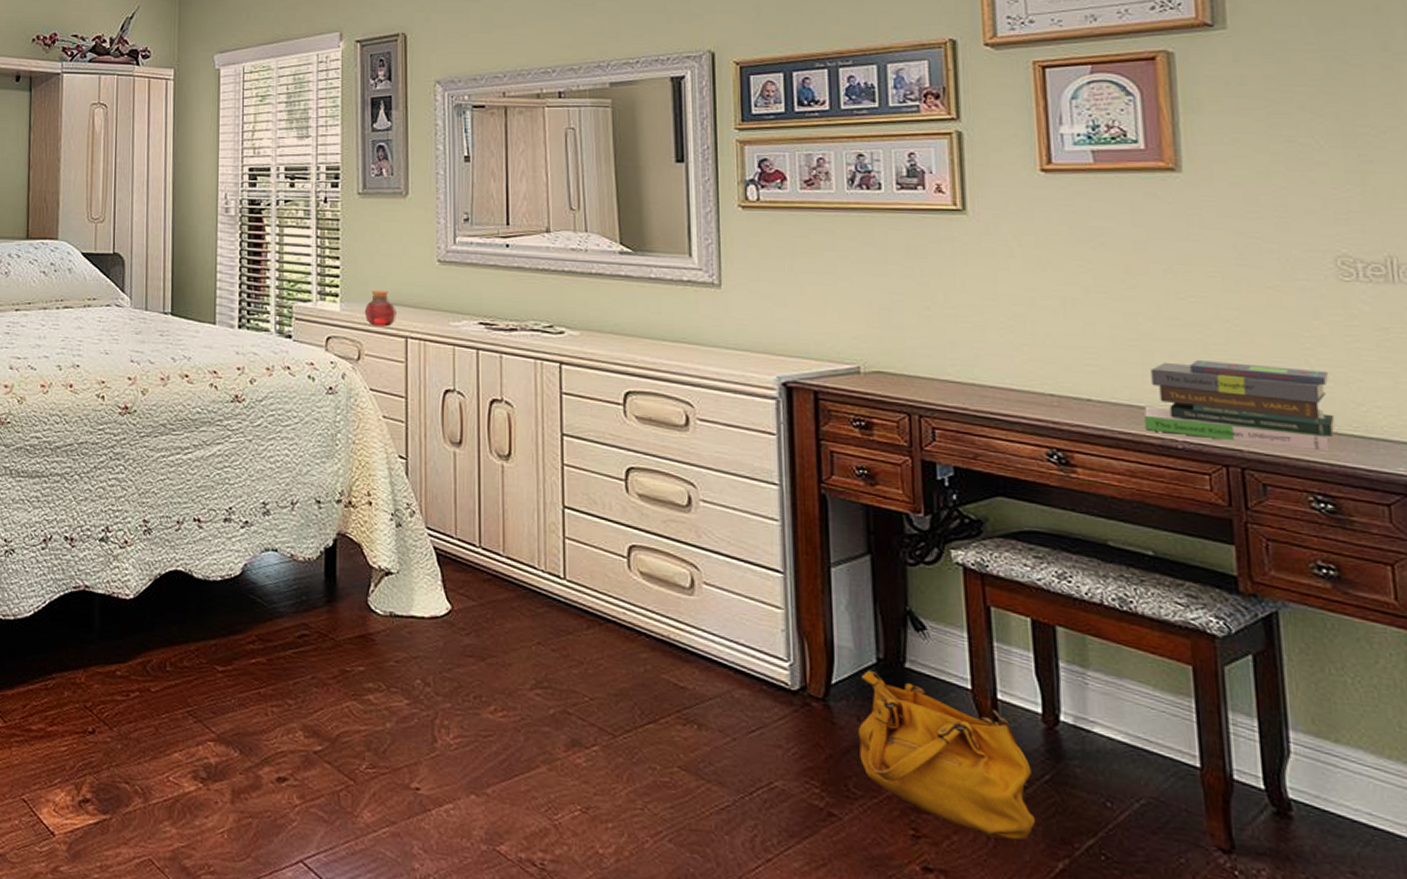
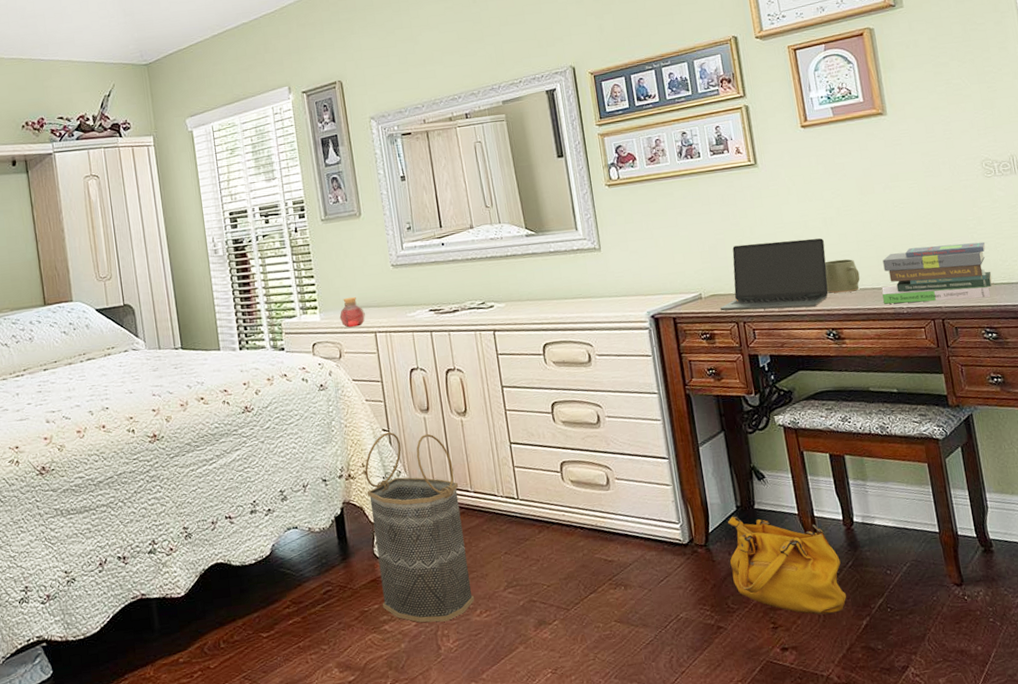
basket: none [369,460,489,710] -> present [364,432,474,623]
laptop: none [886,312,1060,415] -> present [720,238,829,312]
mug: none [1055,356,1111,405] -> present [825,259,860,293]

